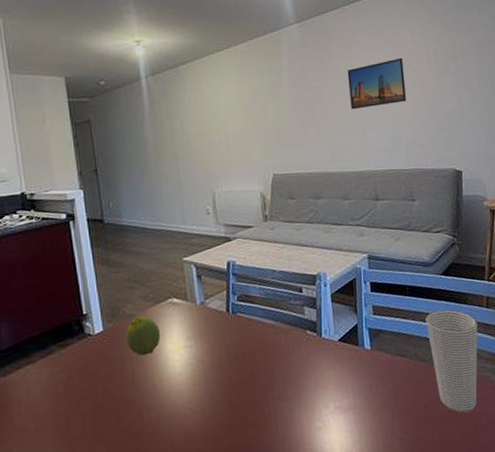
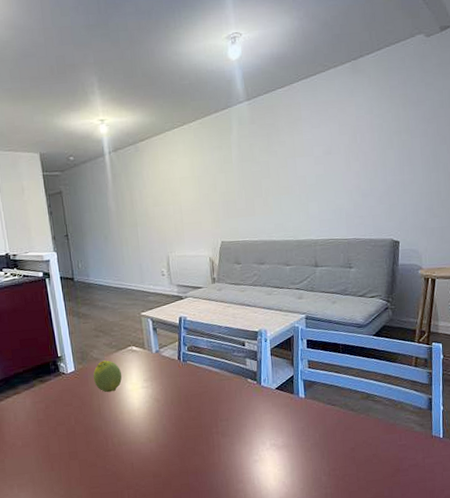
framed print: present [347,57,407,110] -> none [293,133,349,183]
cup: present [425,309,478,413] -> none [356,366,405,457]

